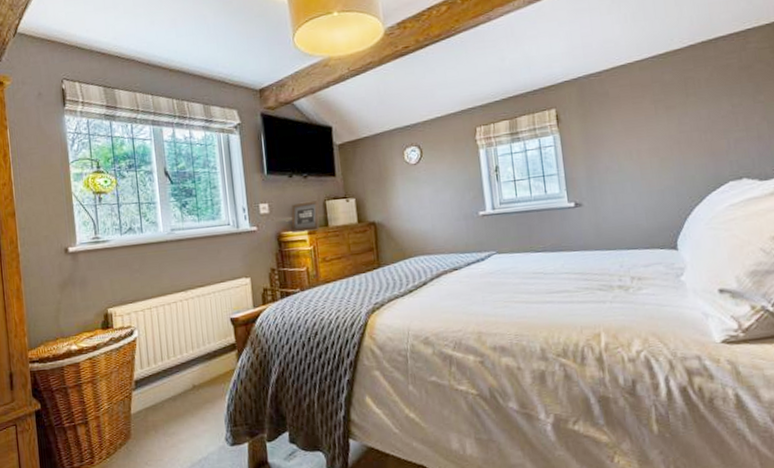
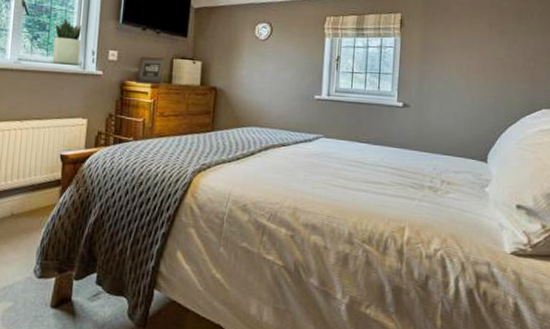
planter: none [201,180,235,229] -> present [50,18,82,67]

